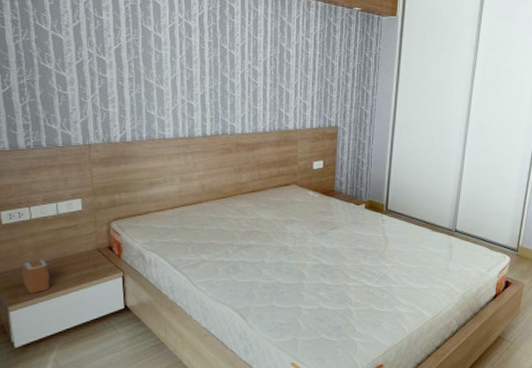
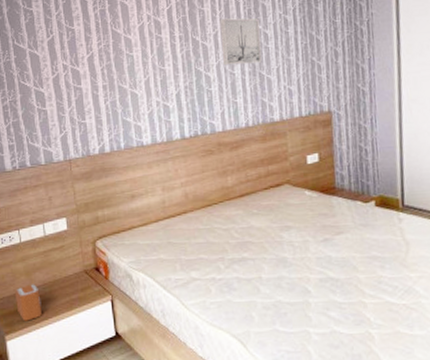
wall art: none [247,31,284,77] -> present [219,18,262,66]

